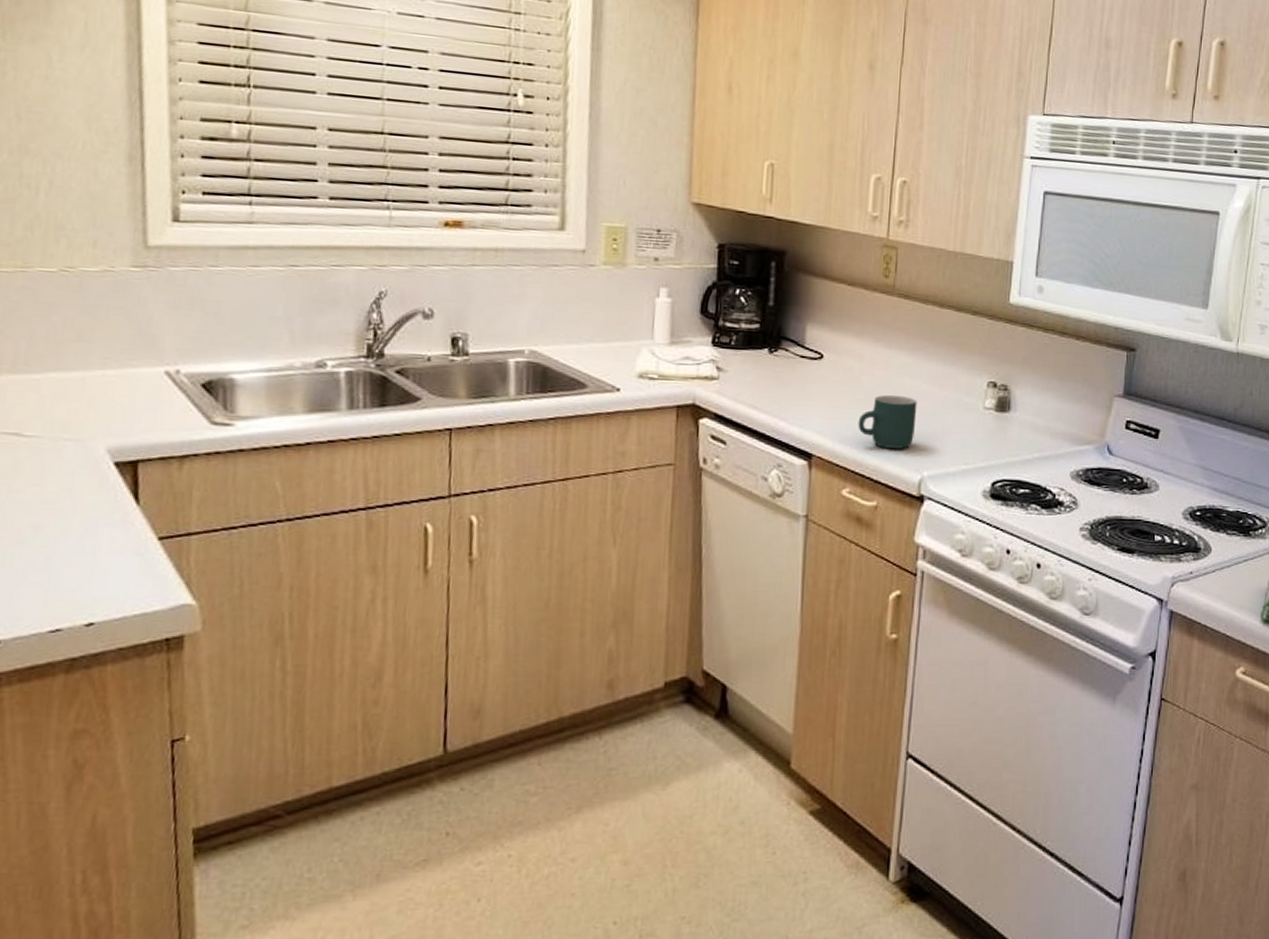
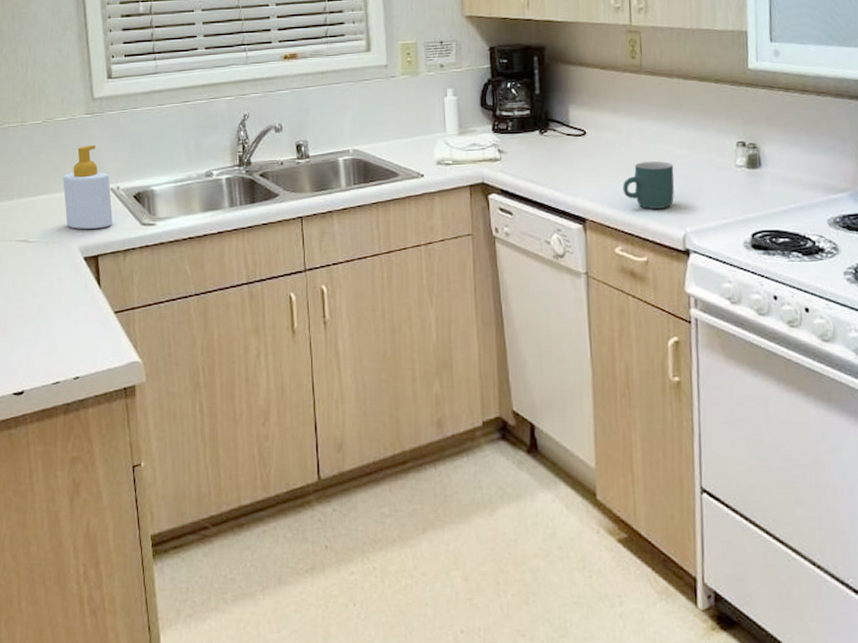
soap bottle: none [87,309,166,425] -> present [63,144,113,229]

